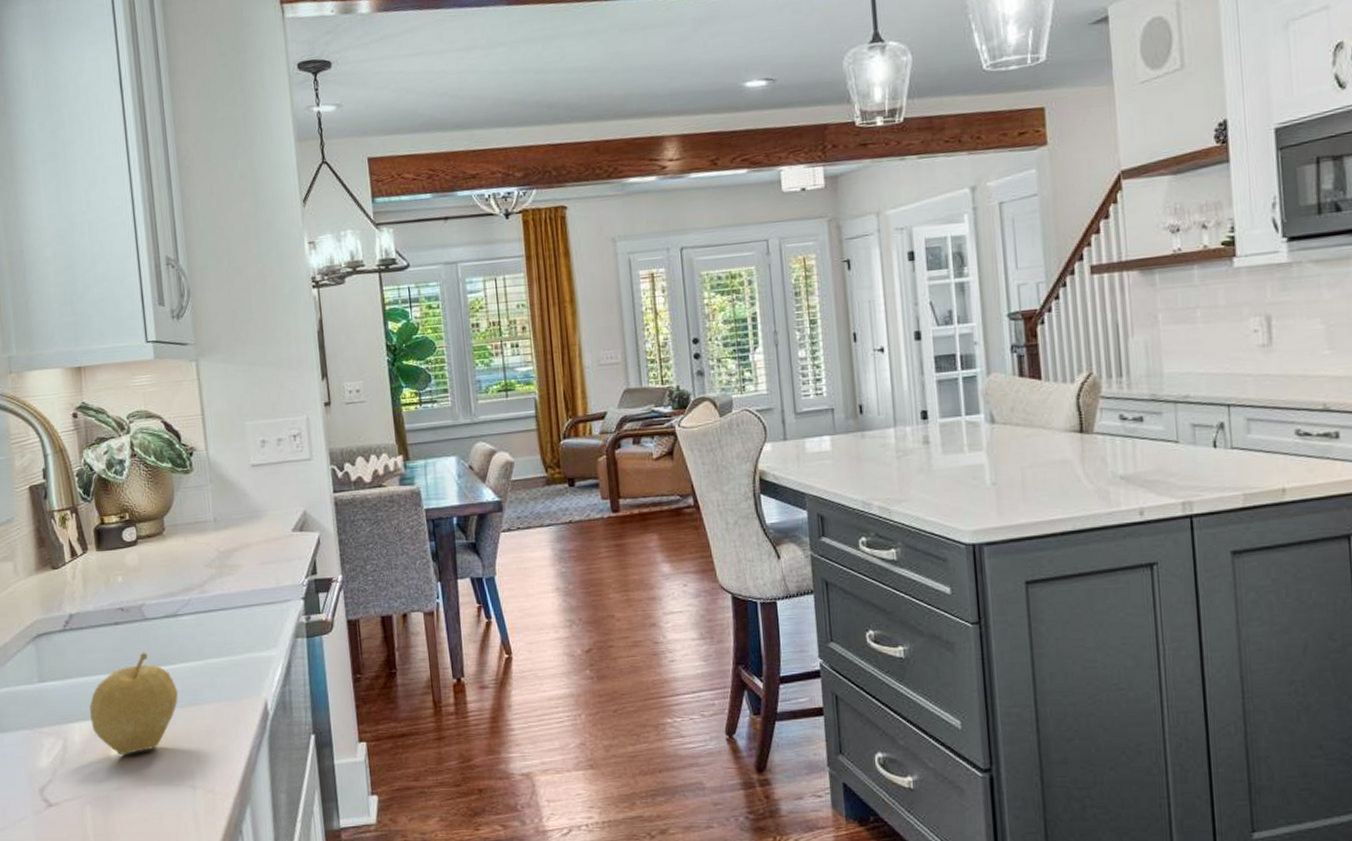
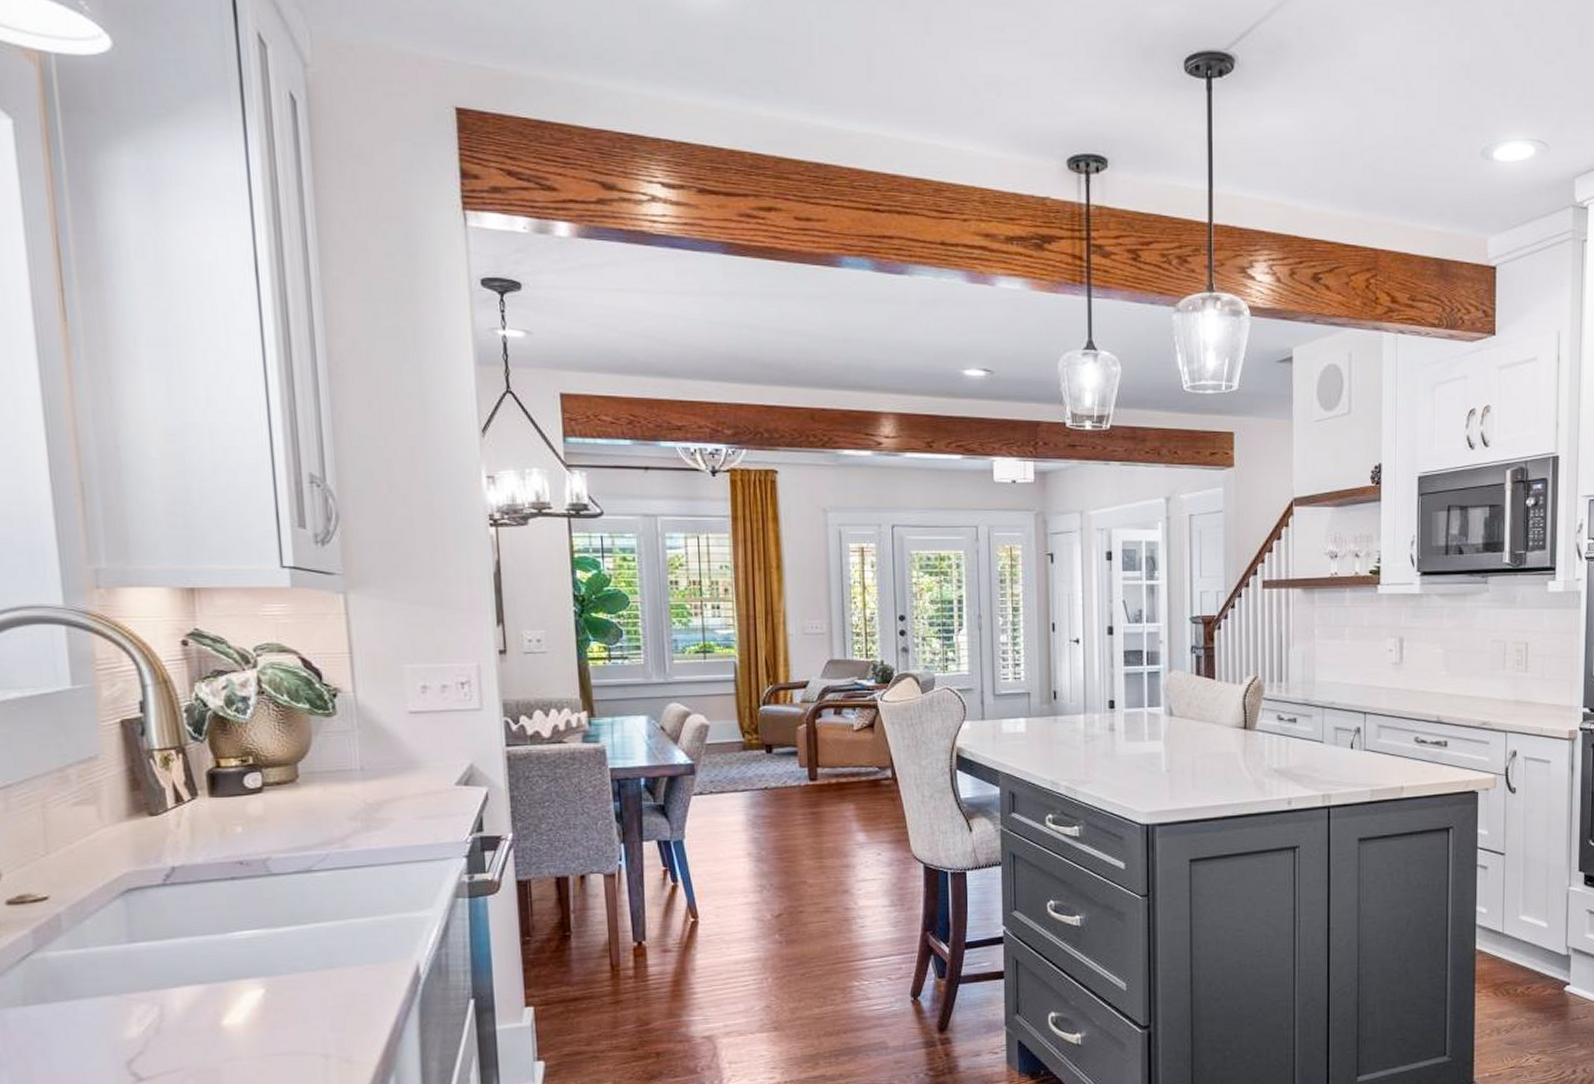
fruit: present [89,652,178,756] -> none [195,910,310,1023]

